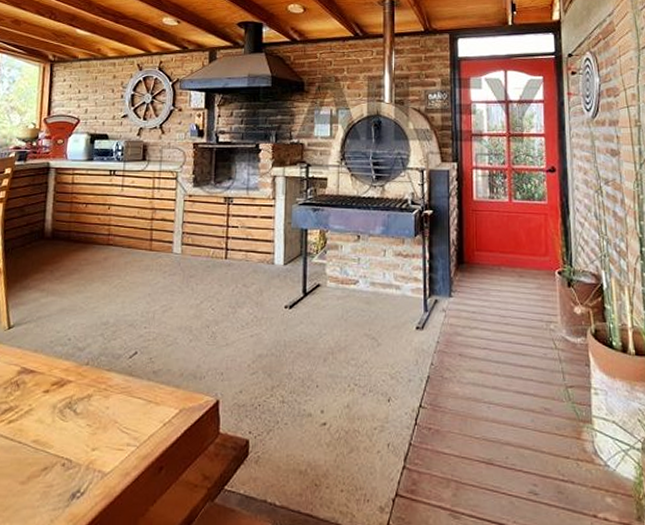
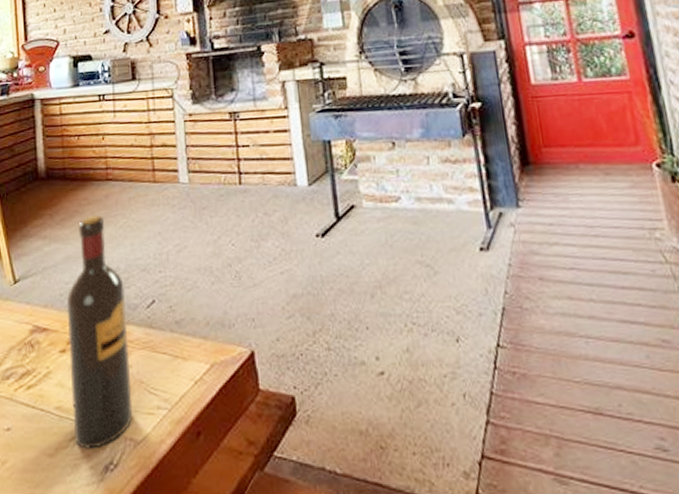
wine bottle: none [46,275,111,478] -> present [66,215,133,449]

